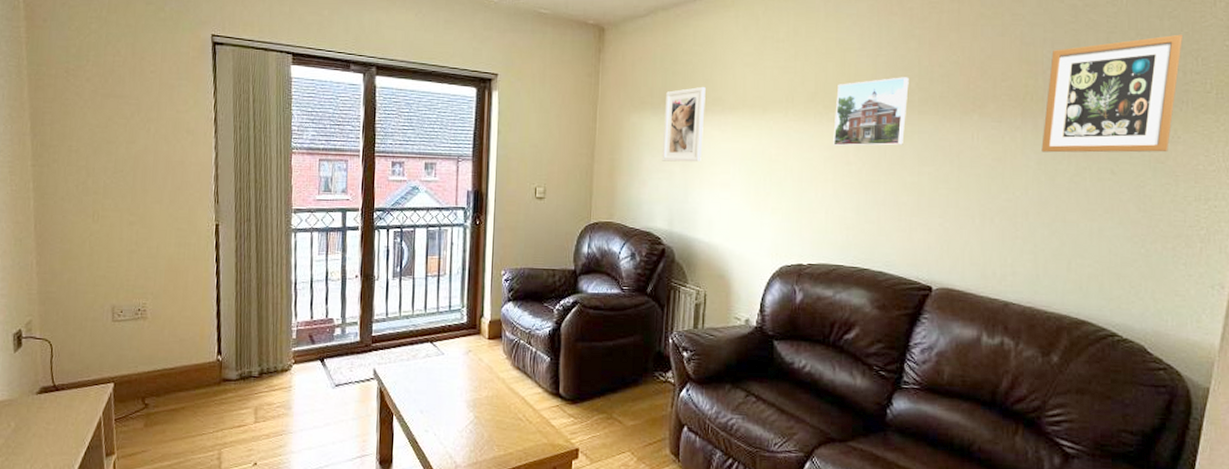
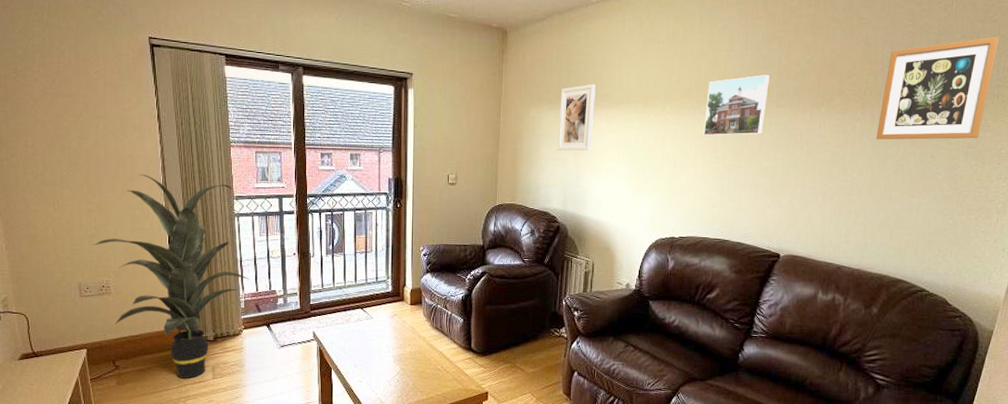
indoor plant: none [132,183,304,422] -> present [93,174,250,378]

